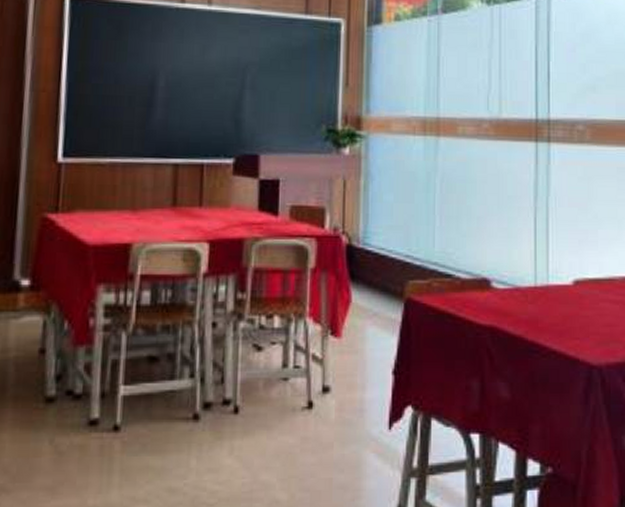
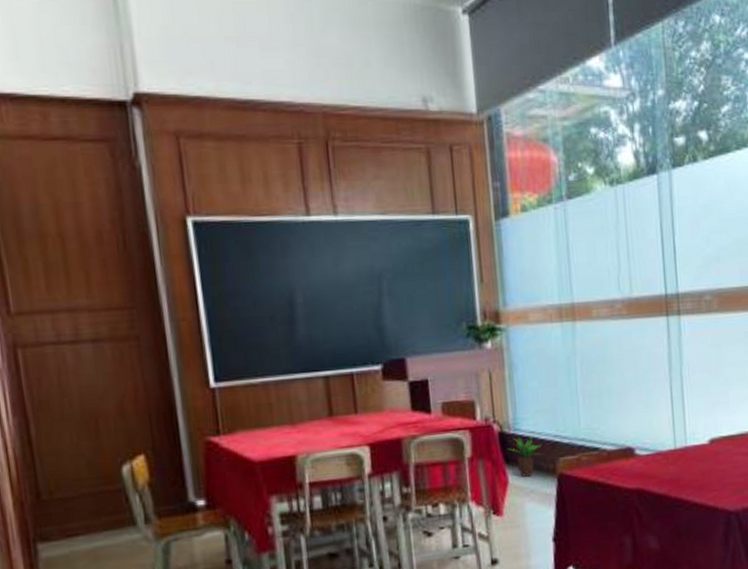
potted plant: none [353,250,391,297] -> present [507,433,542,477]

